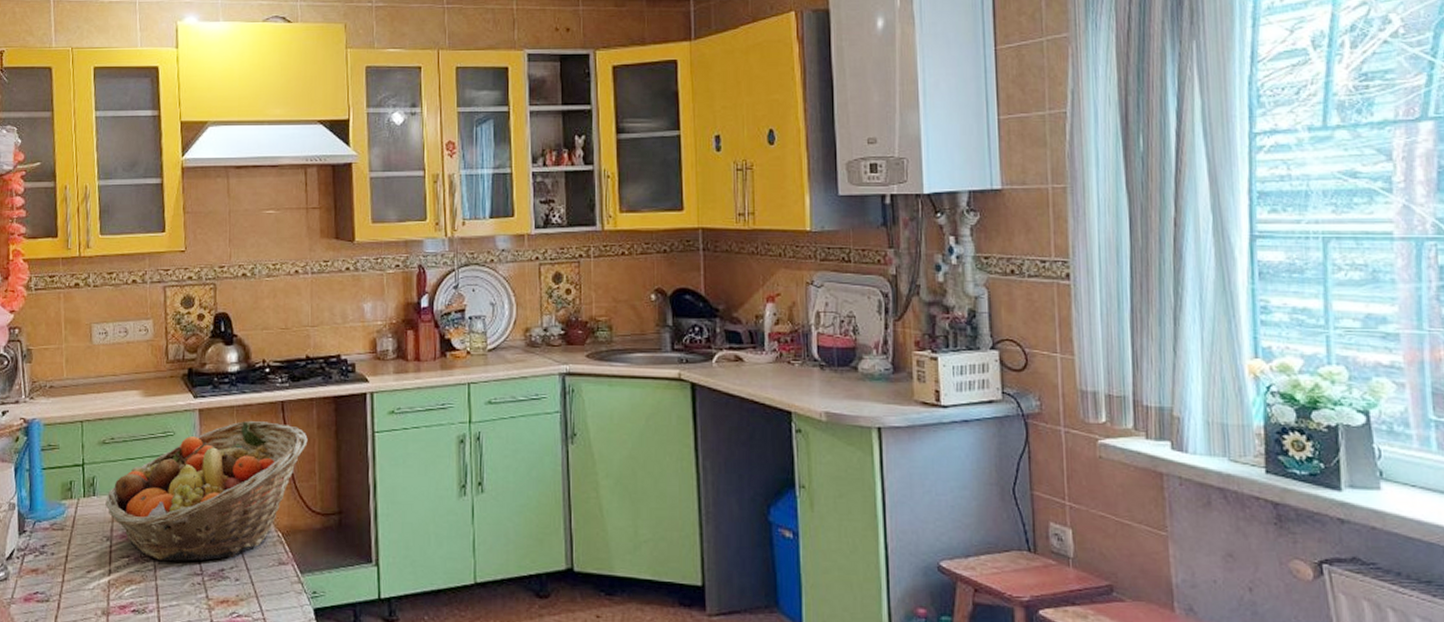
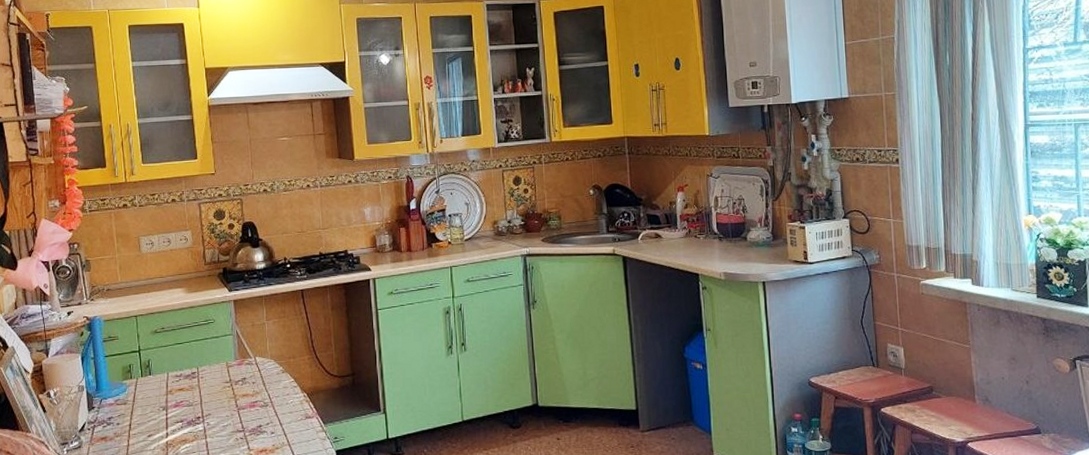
fruit basket: present [105,421,308,561] -> none [160,307,324,422]

